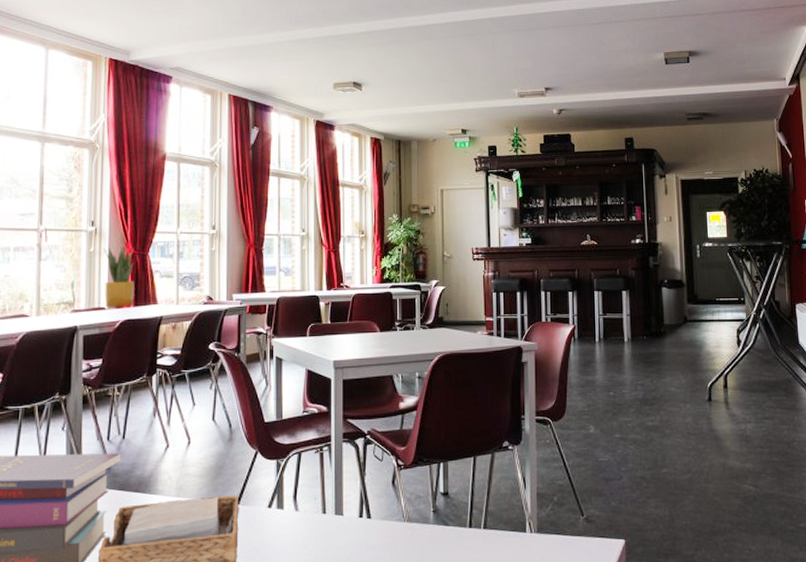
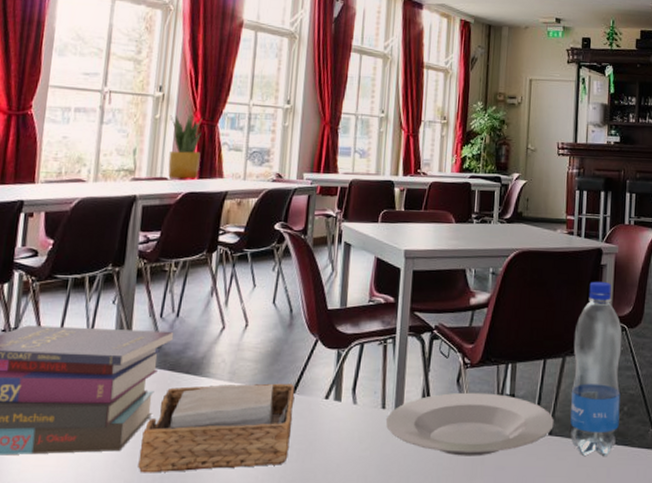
plate: none [327,492,488,554] -> present [385,392,554,456]
bottle: none [501,378,551,547] -> present [570,281,623,456]

